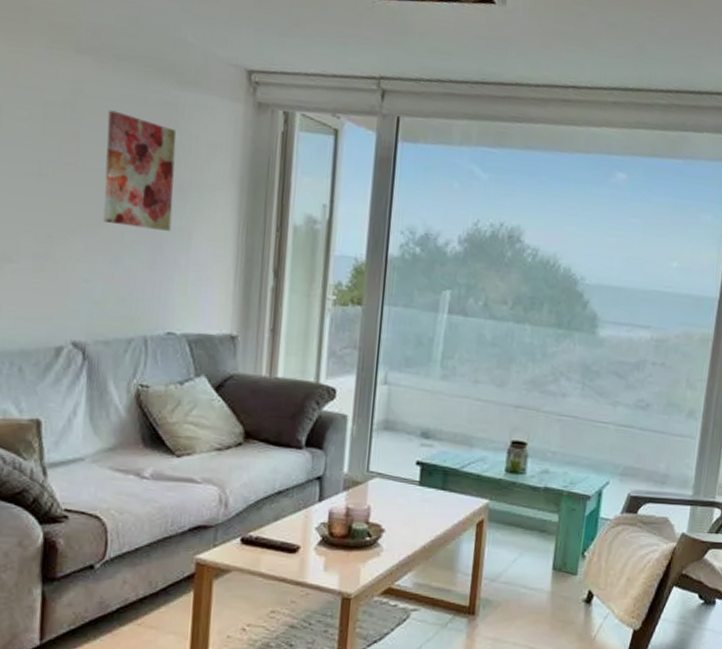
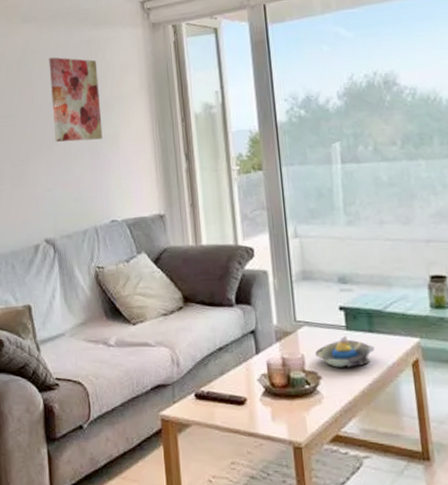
decorative bowl: none [383,490,444,523] -> present [315,335,374,367]

